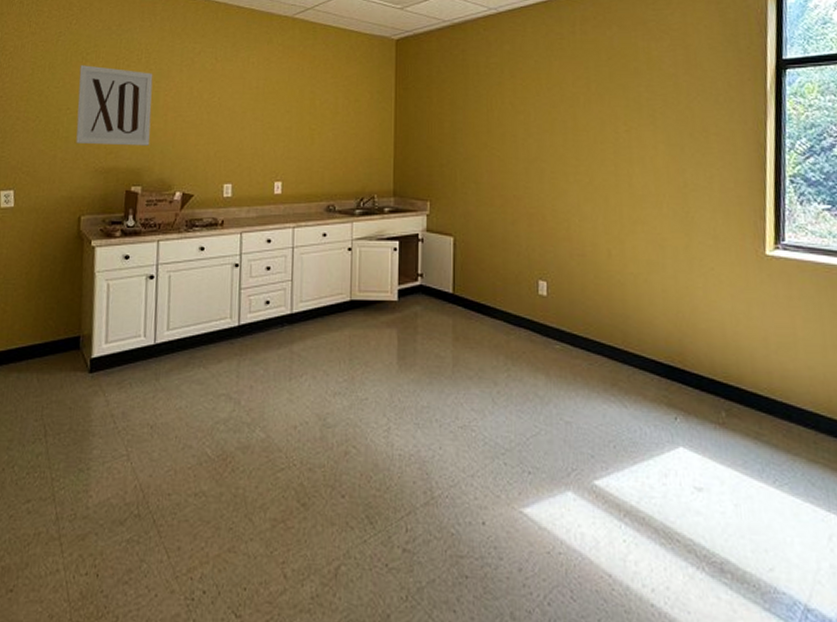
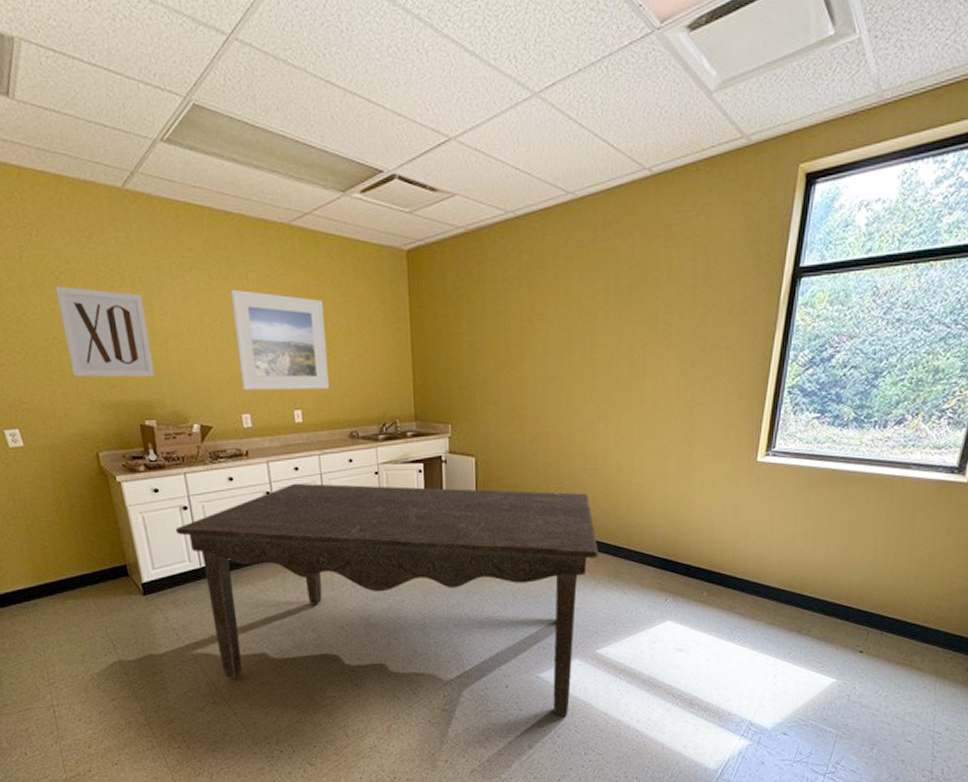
dining table: none [137,256,591,574] -> present [175,483,598,716]
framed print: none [229,70,315,163] -> present [231,289,330,391]

